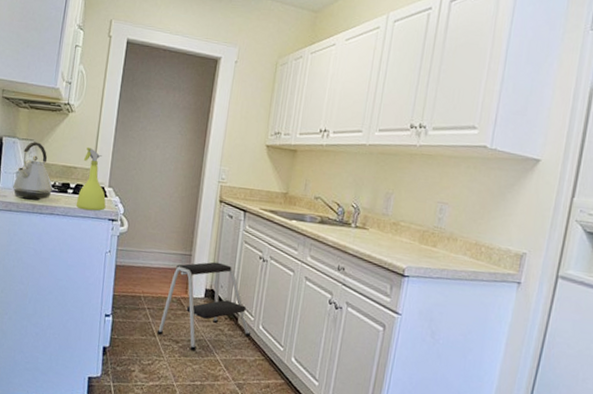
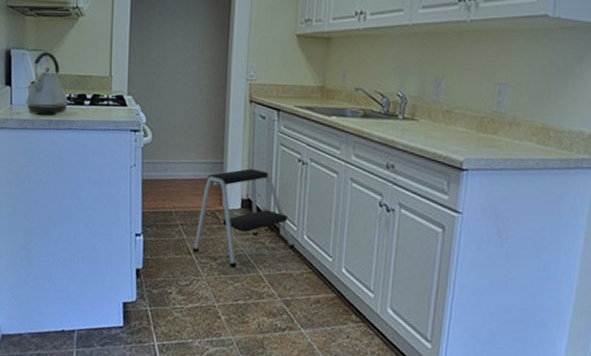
spray bottle: present [76,148,106,212] -> none [94,54,126,123]

